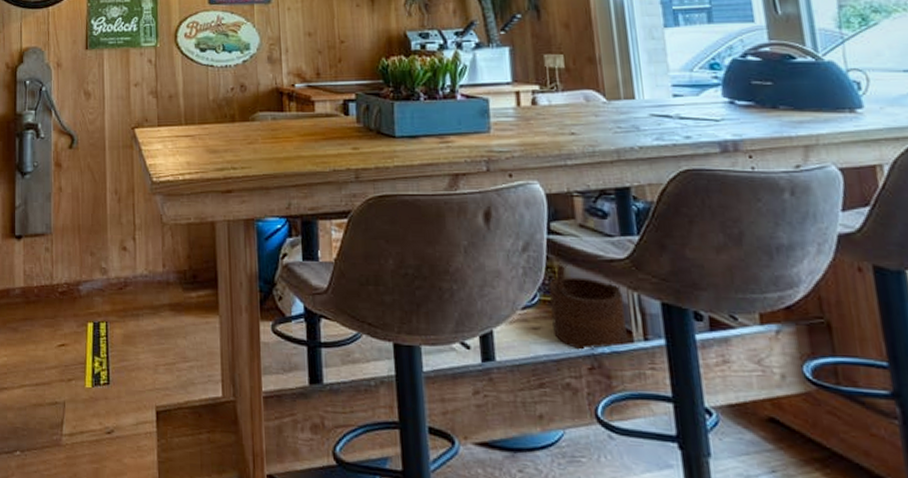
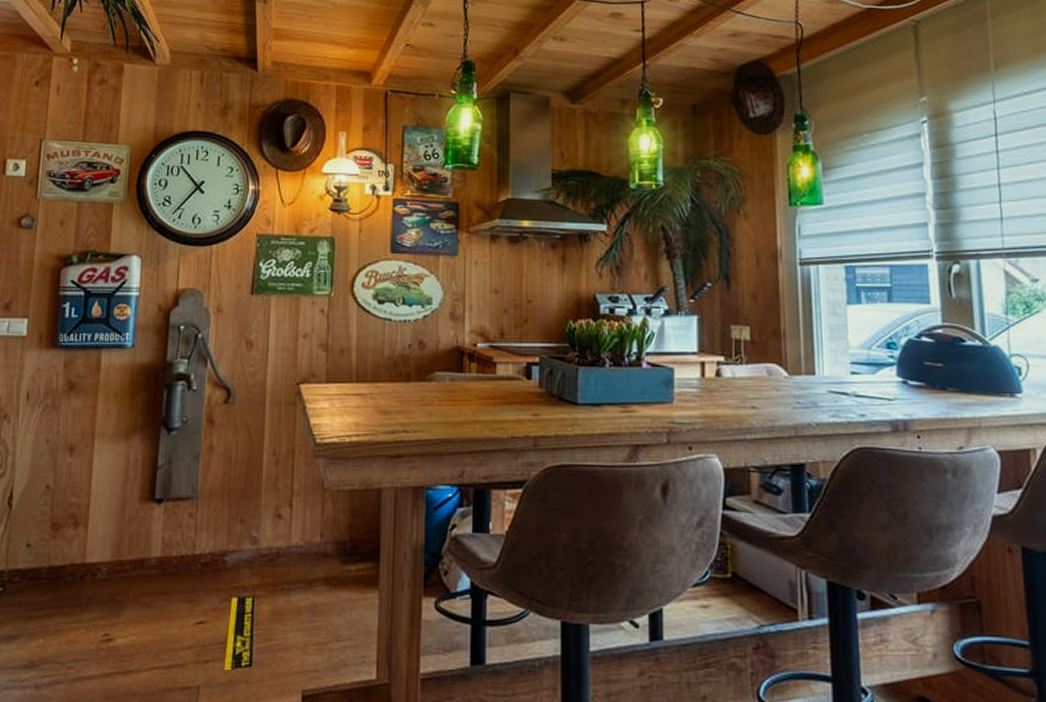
wooden bucket: present [549,263,628,352] -> none [721,539,793,631]

